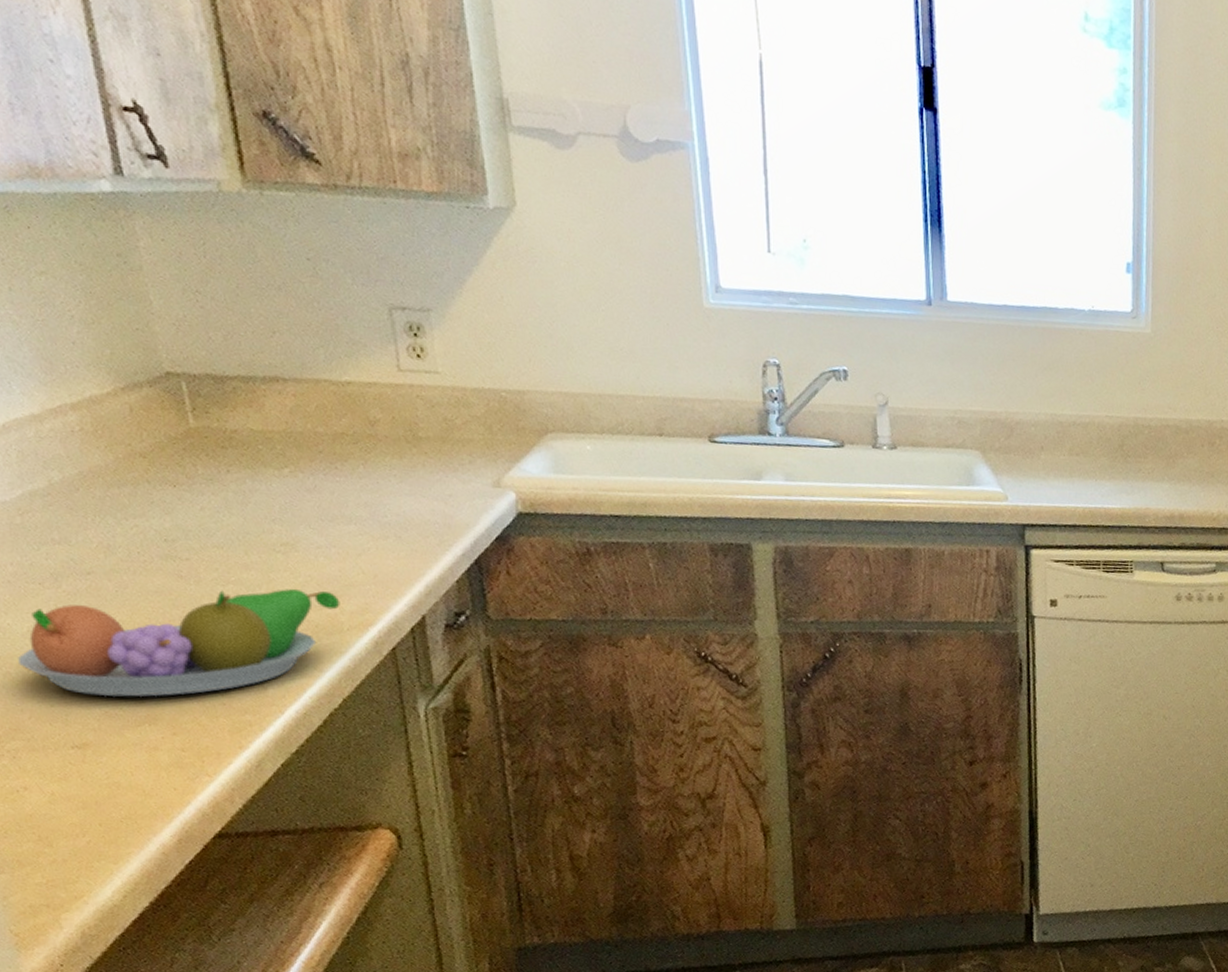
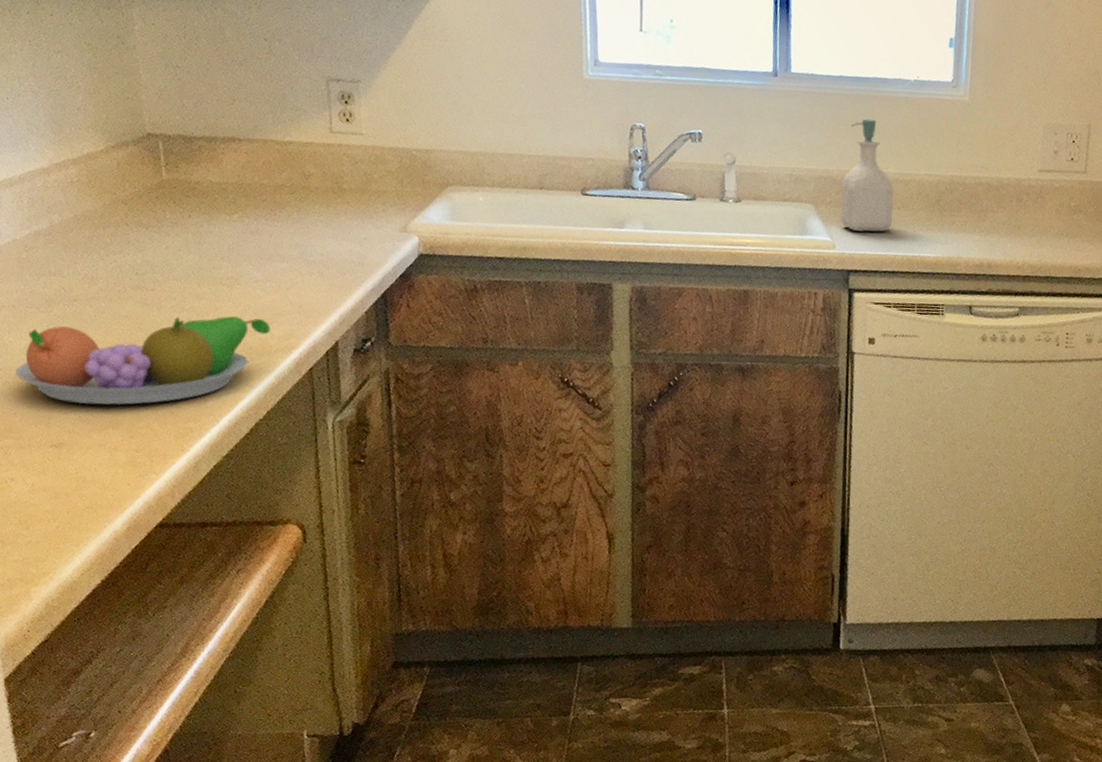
soap bottle: none [1010,353,1072,482] -> present [839,118,894,232]

